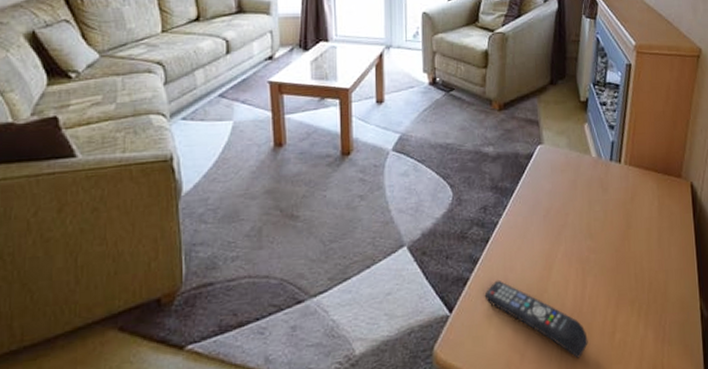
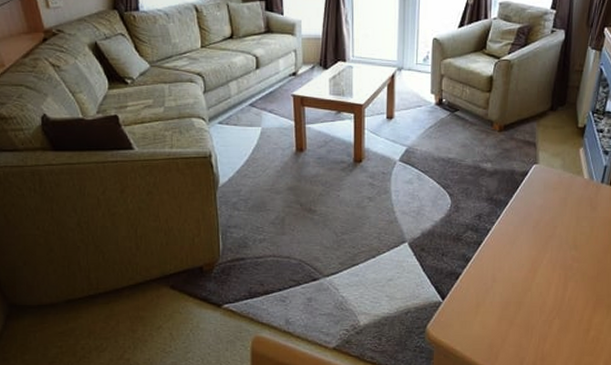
remote control: present [484,280,588,358] -> none [474,277,564,347]

